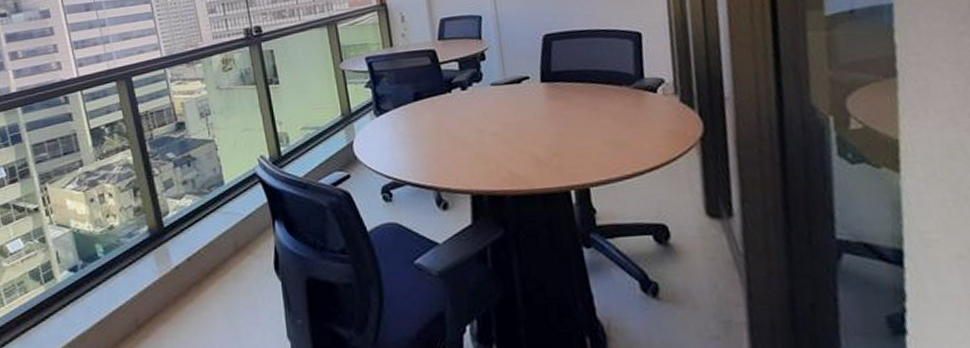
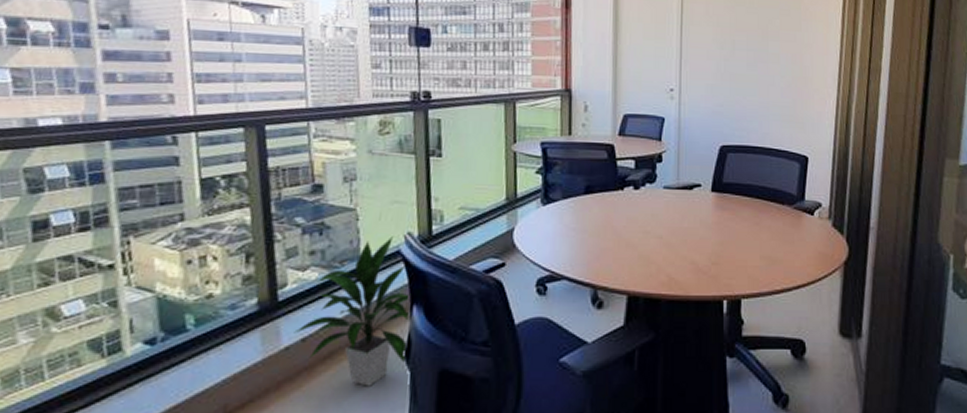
indoor plant: none [180,161,277,297] -> present [294,236,412,387]

